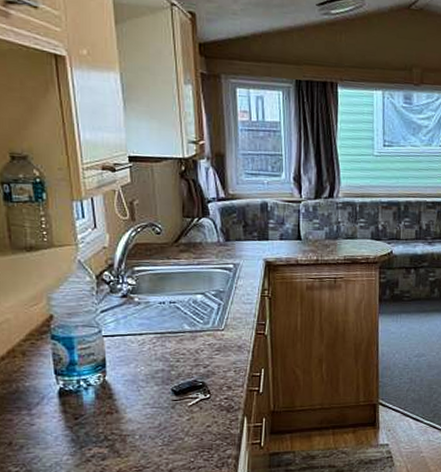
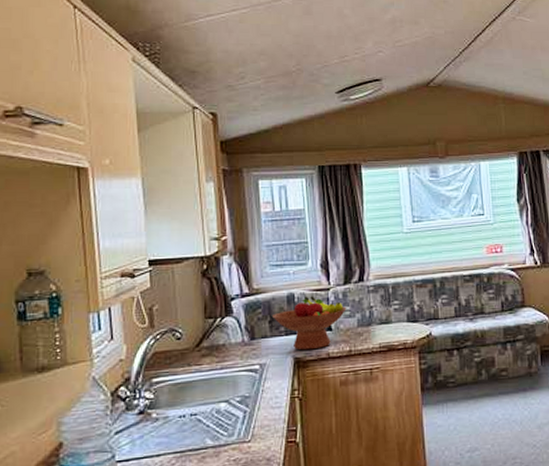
fruit bowl: none [247,206,316,256] -> present [273,296,347,351]

